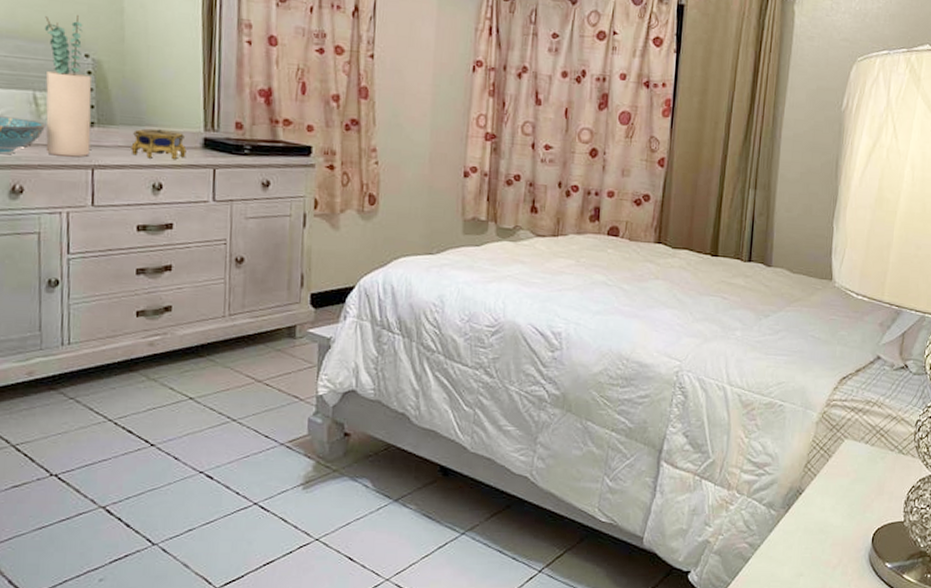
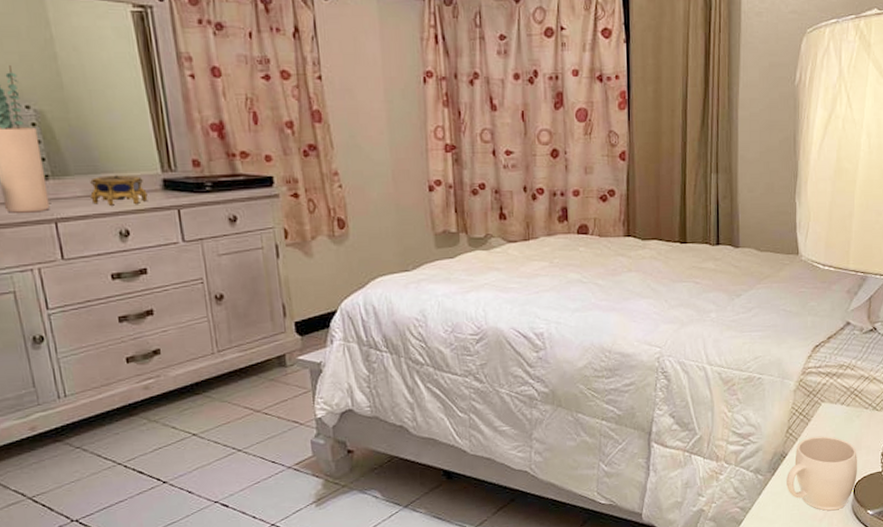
mug: none [800,474,879,559] -> present [787,436,858,511]

